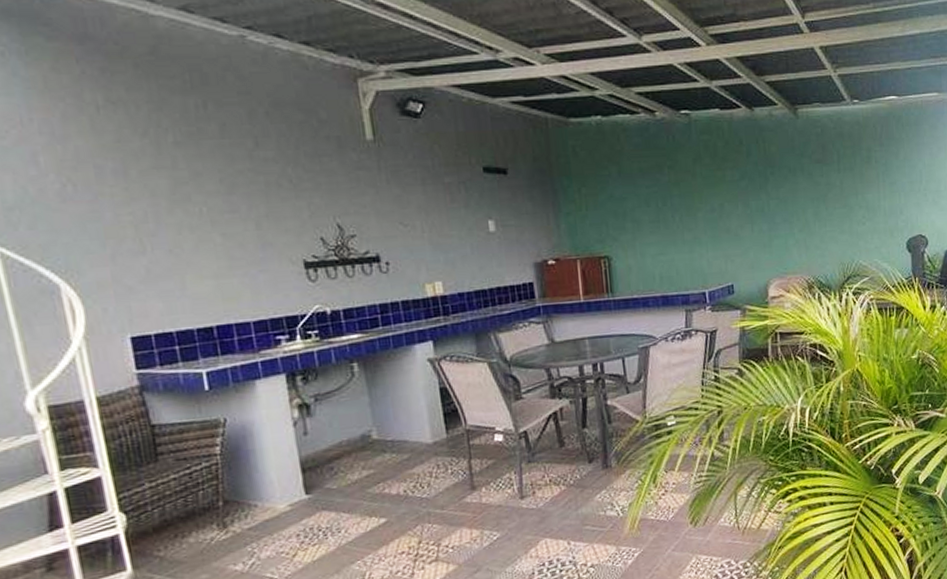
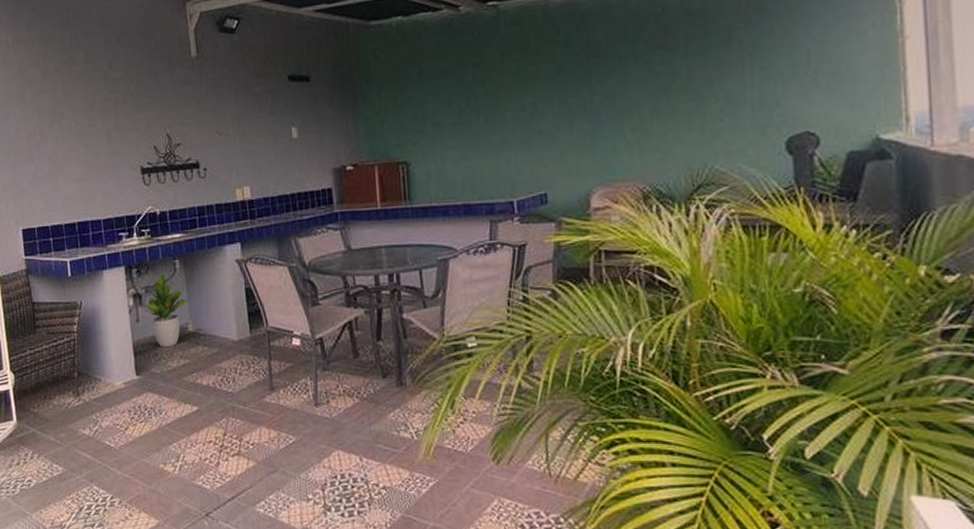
potted plant: none [311,379,368,460] -> present [142,274,186,348]

